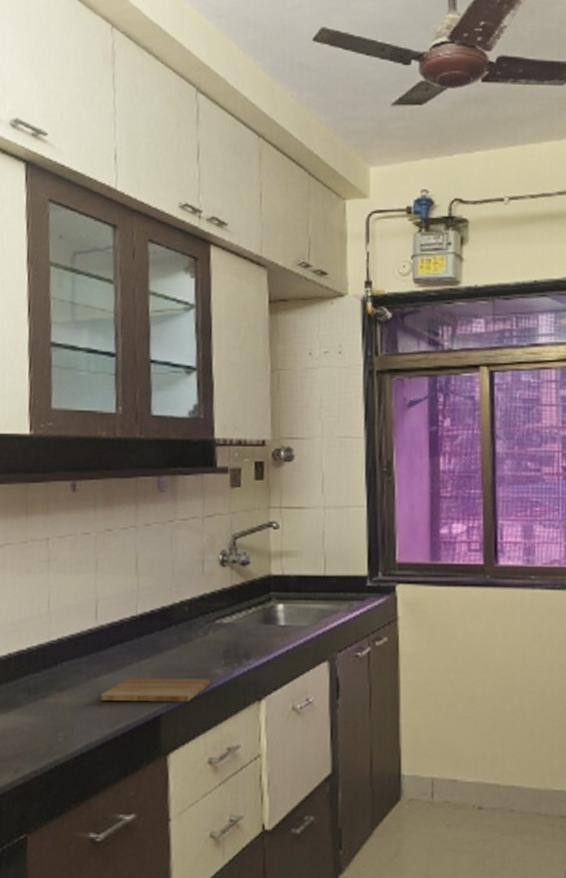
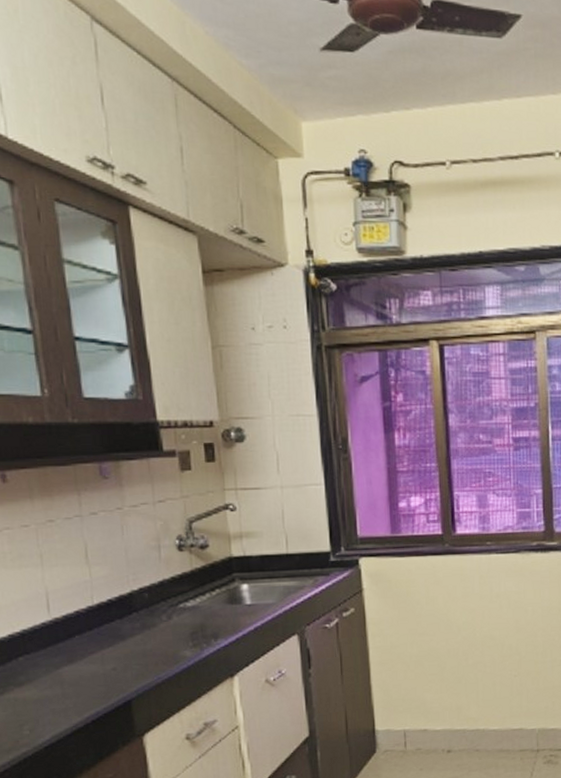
cutting board: present [100,678,210,702] -> none [64,661,180,691]

